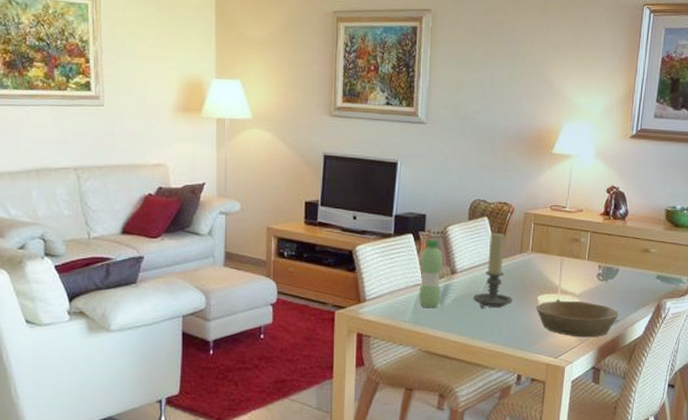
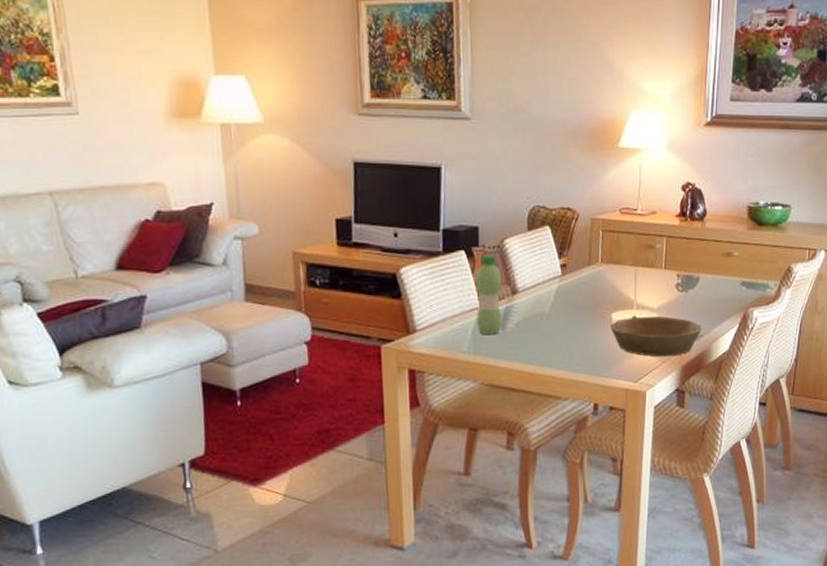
candle holder: present [473,232,513,308] -> none [539,242,584,331]

